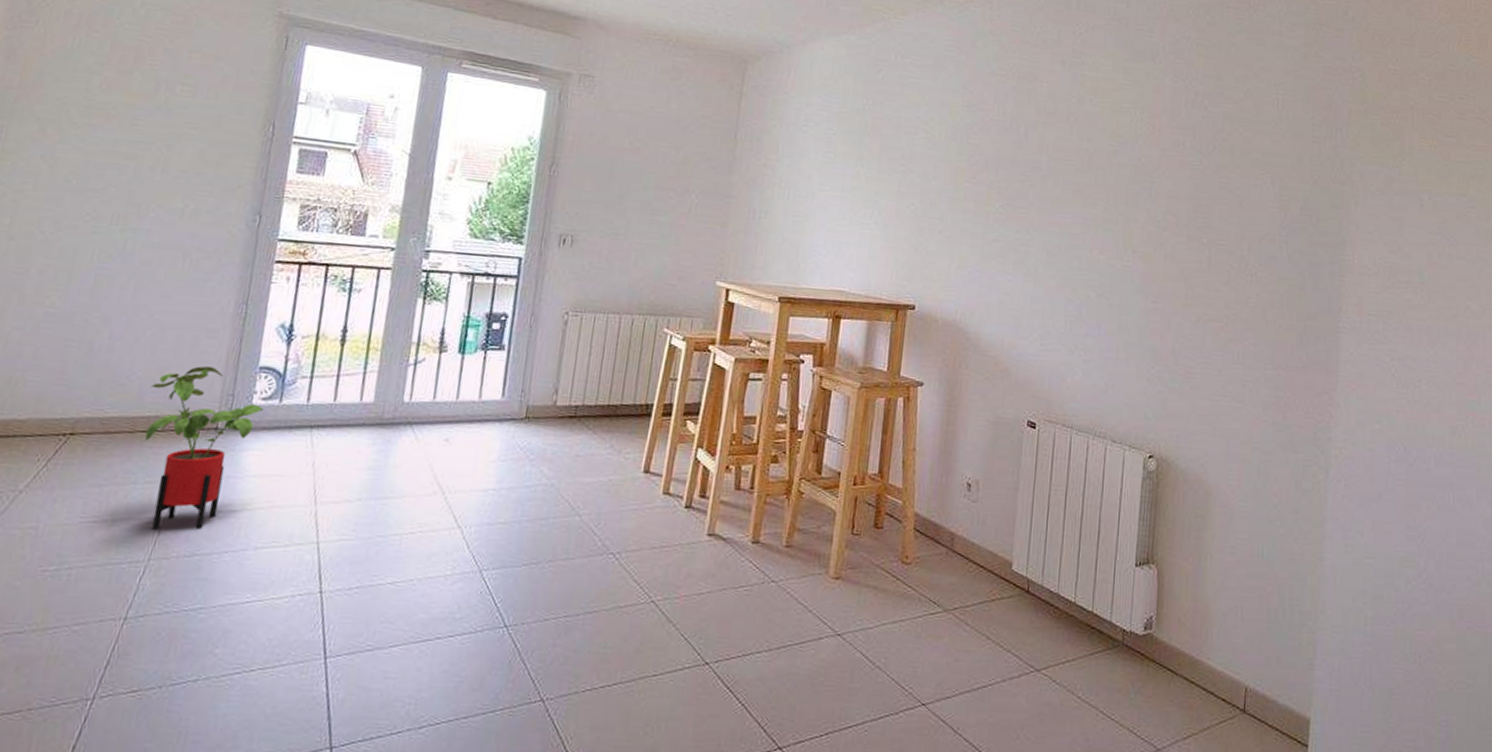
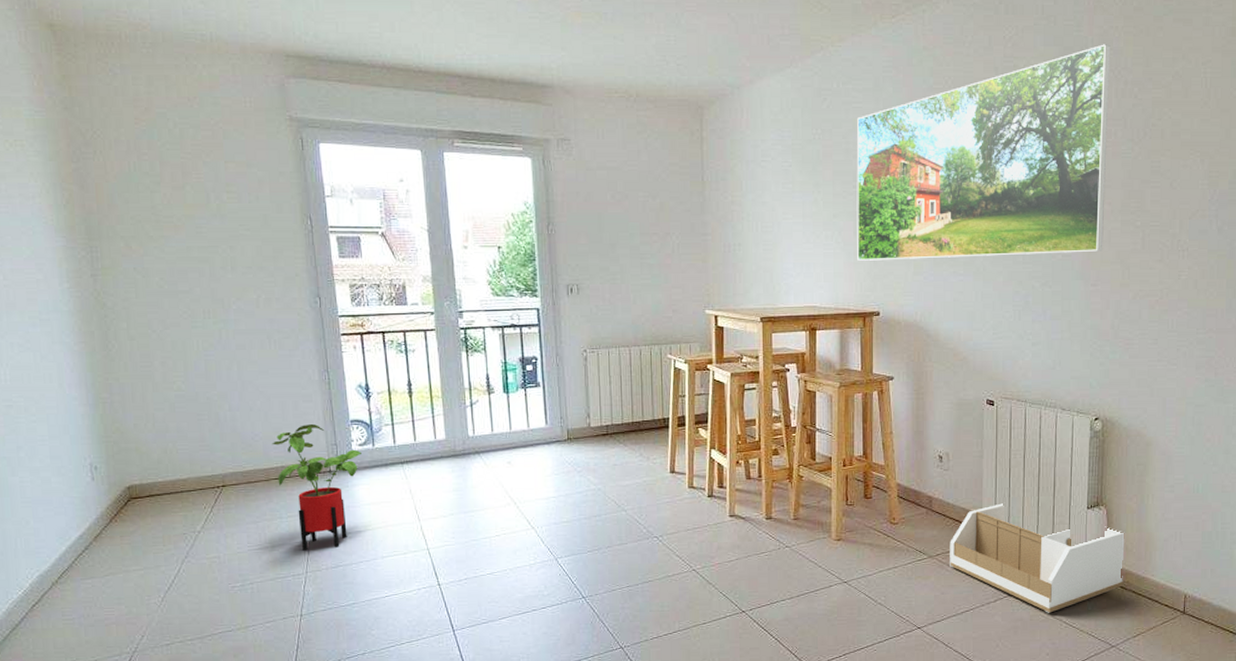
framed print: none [896,52,1182,266] -> present [856,44,1111,261]
storage bin: none [968,549,1178,698] -> present [950,503,1125,613]

